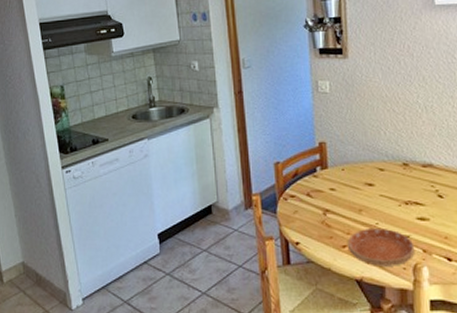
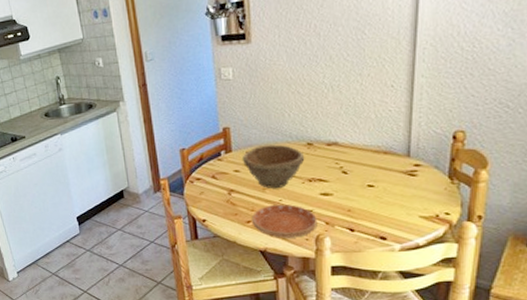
bowl: none [337,163,401,210] -> present [241,144,305,188]

